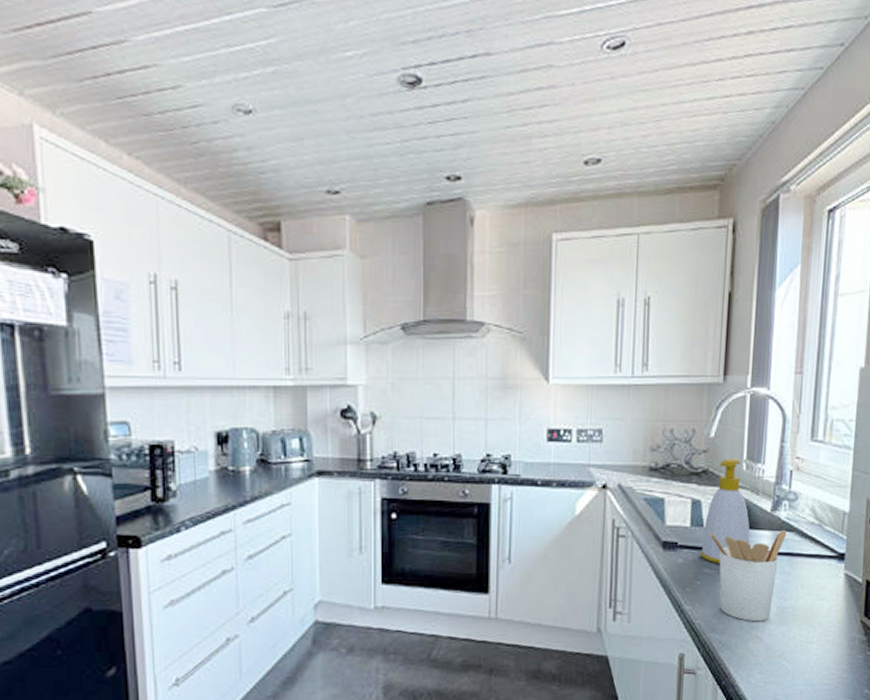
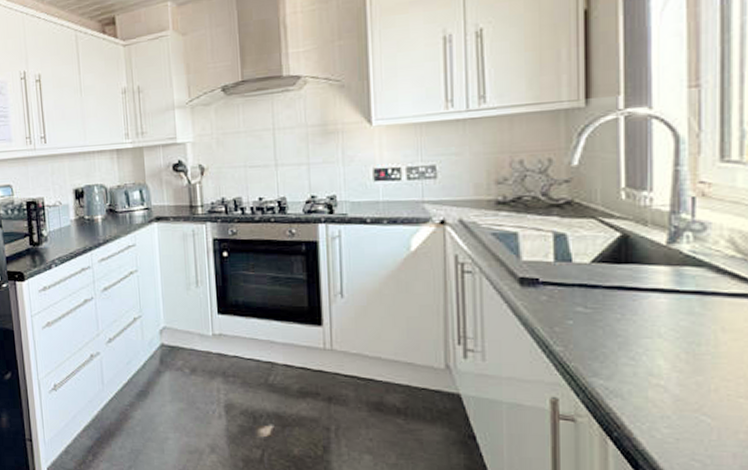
soap bottle: present [700,458,750,564] -> none [570,186,638,302]
utensil holder: present [710,530,787,622] -> none [581,265,694,369]

